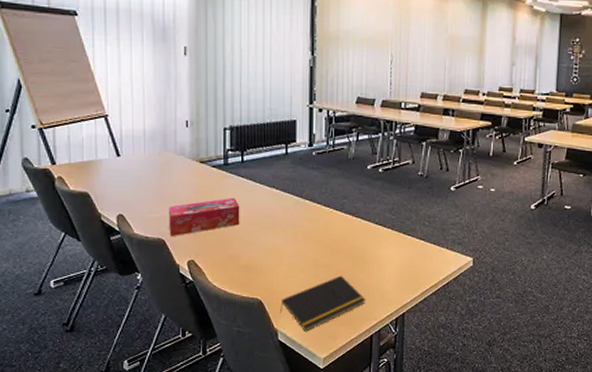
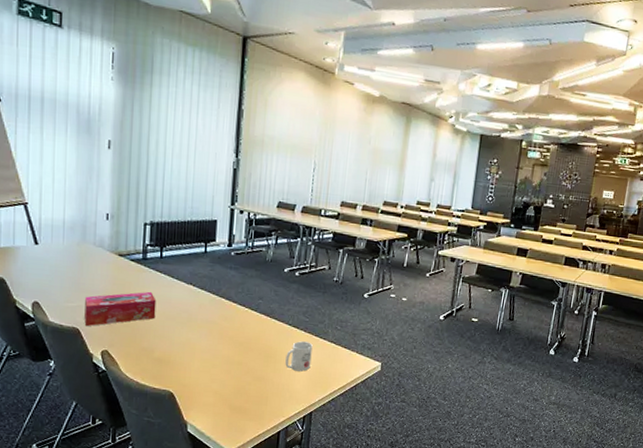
notepad: present [280,275,366,332] -> none [191,373,276,425]
mug: none [374,240,401,271] -> present [285,341,313,372]

